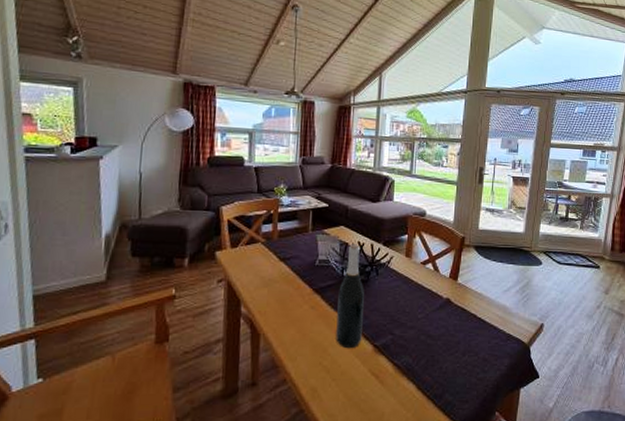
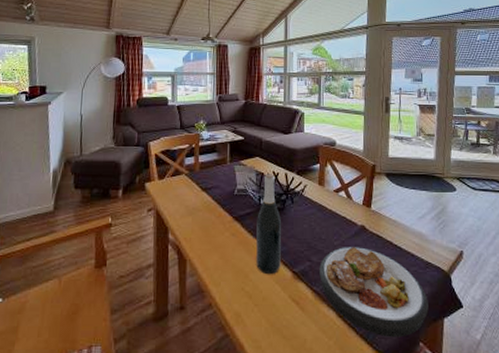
plate: none [401,320,507,408] -> present [319,247,429,338]

